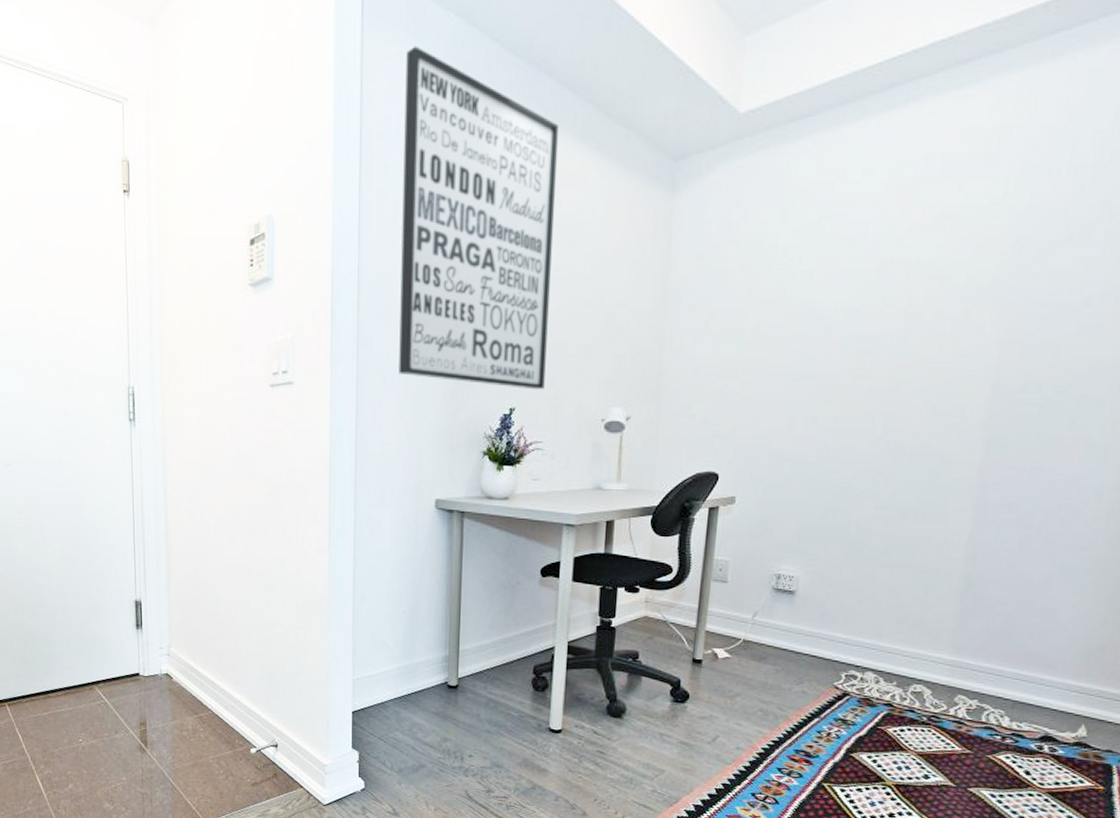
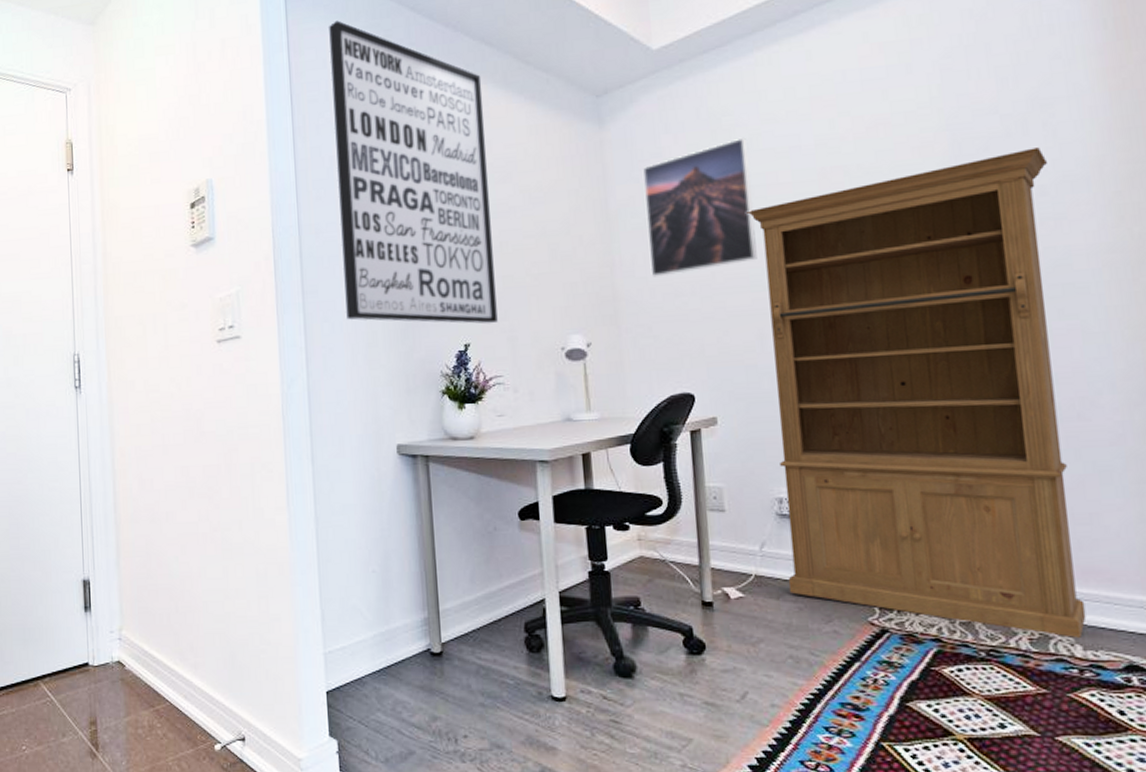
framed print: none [698,219,815,357] -> present [643,137,757,277]
bookcase: none [770,256,1100,711] -> present [746,147,1087,638]

